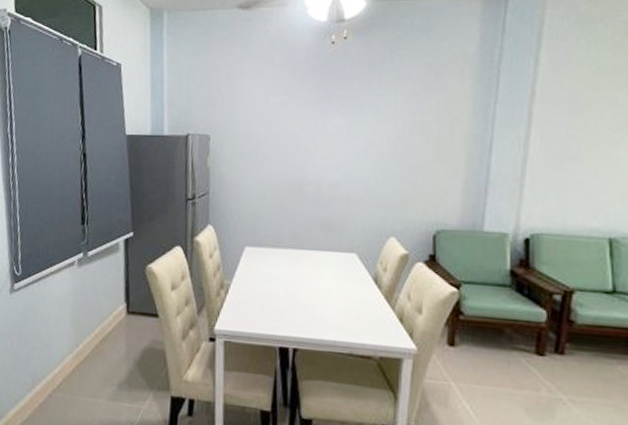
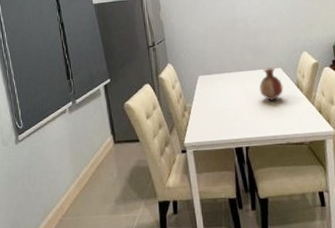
vase: none [322,249,356,295] -> present [259,67,284,101]

